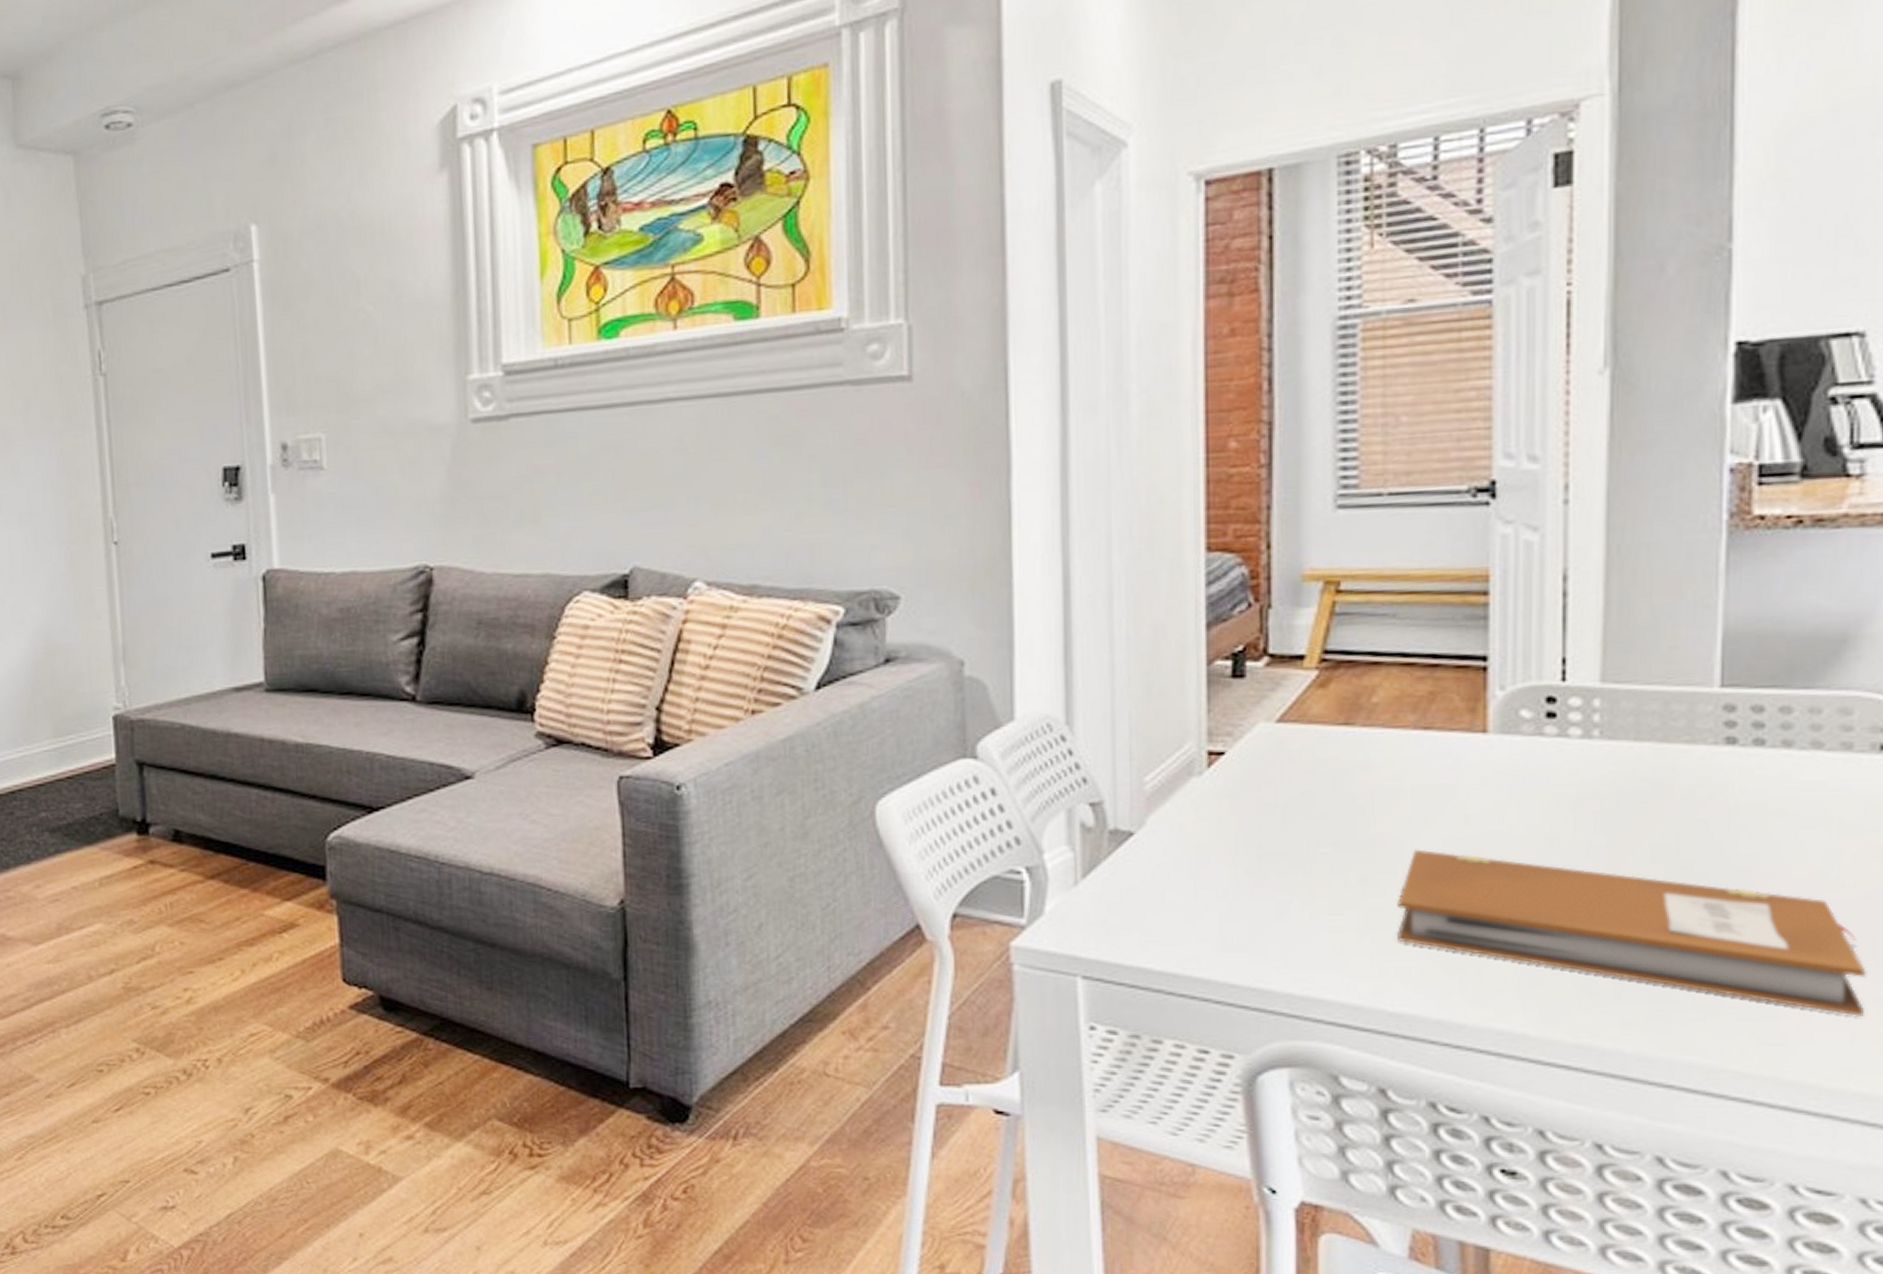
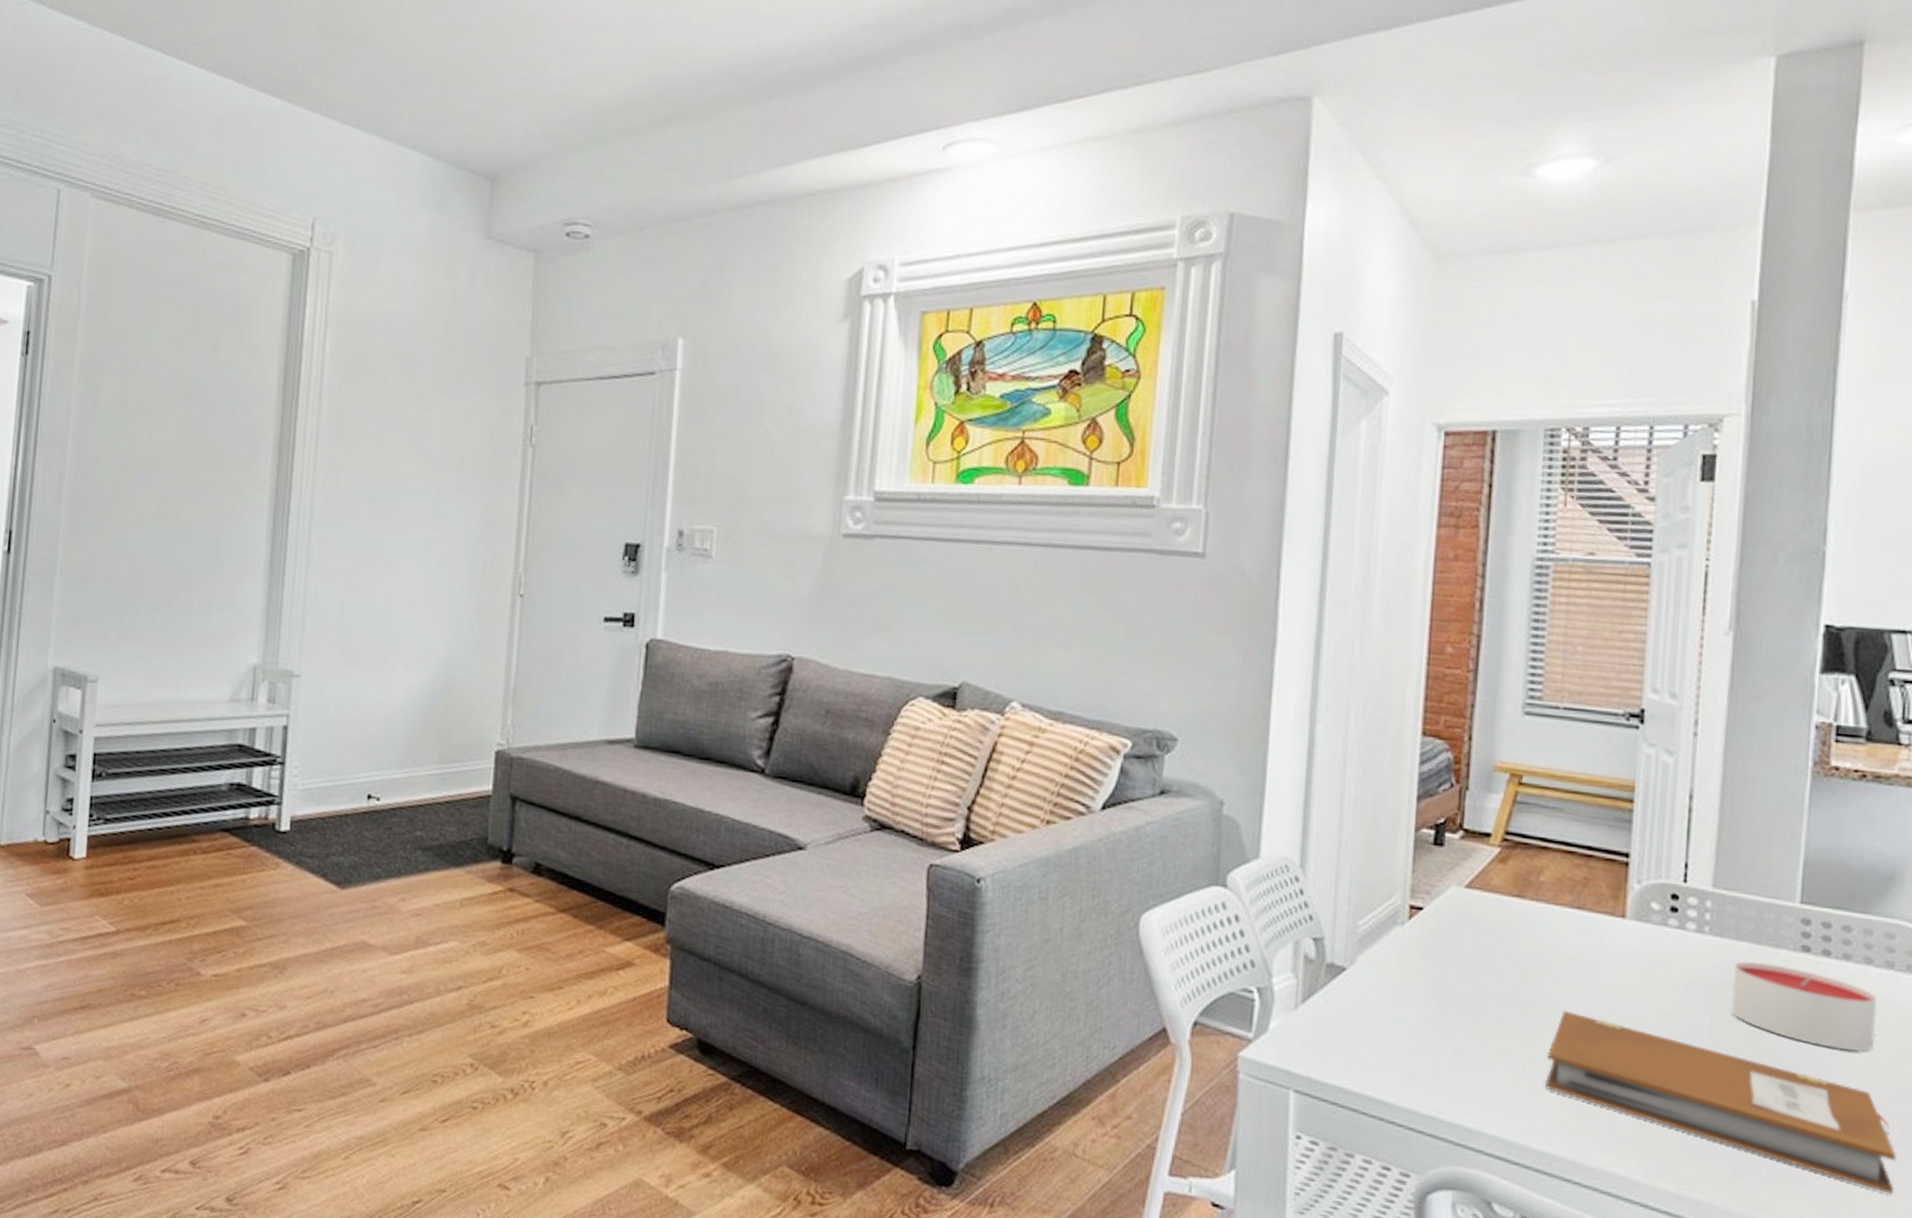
candle: none [1634,763,1832,855] -> present [1731,961,1878,1051]

